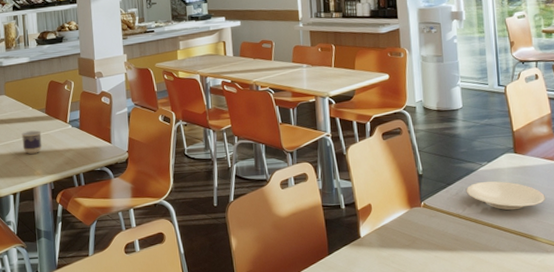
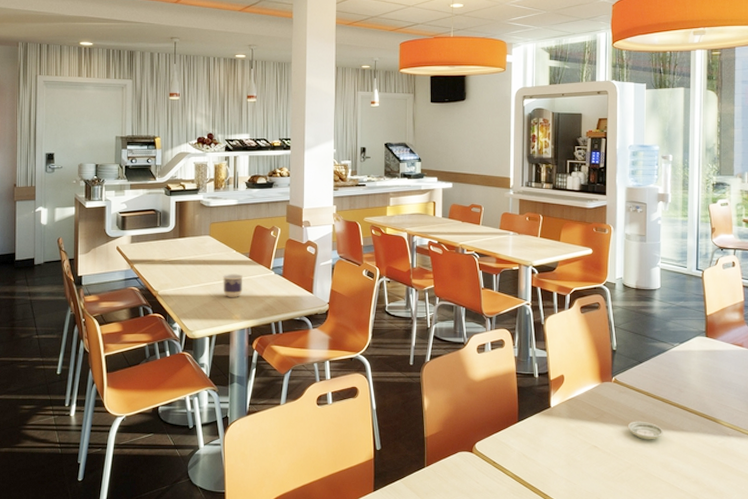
saucer: none [441,244,479,263] -> present [627,421,663,440]
saucer: present [466,181,546,211] -> none [656,362,732,392]

